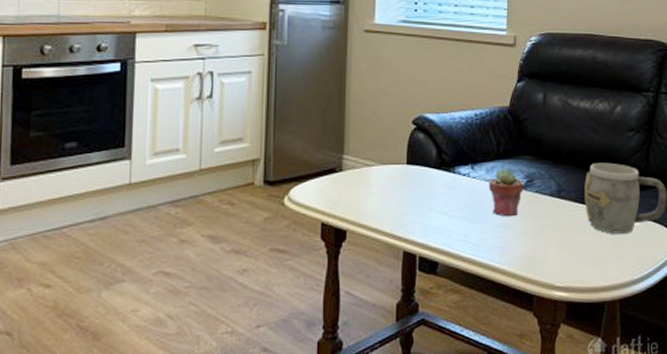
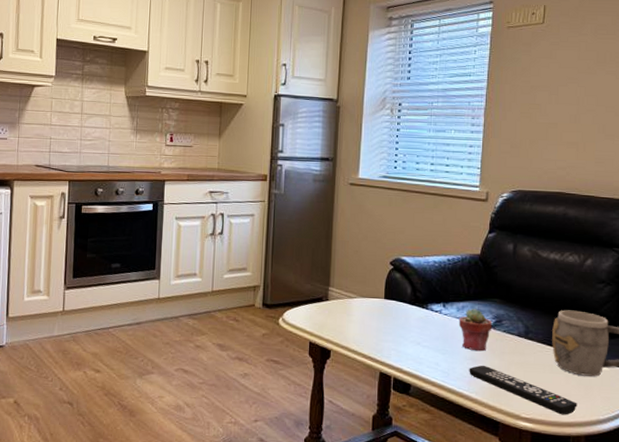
remote control: none [500,231,611,279] -> present [469,365,577,415]

